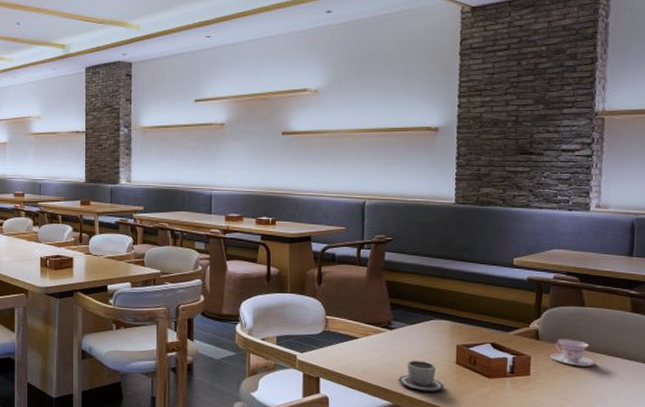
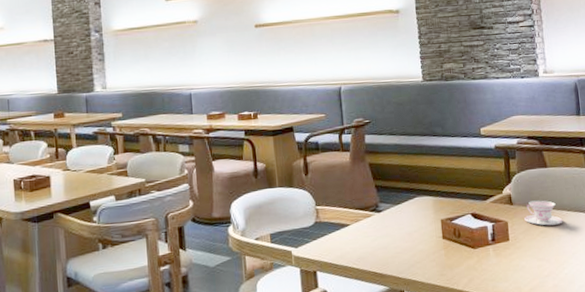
cup: present [398,359,444,392] -> none [391,240,435,271]

